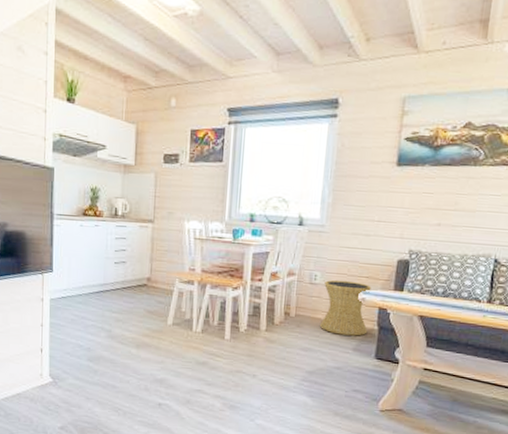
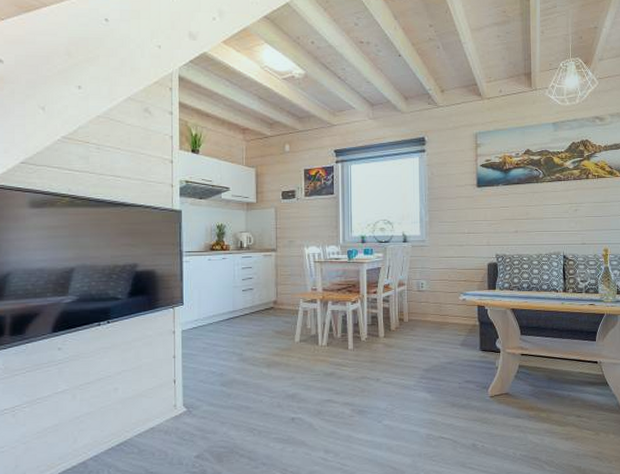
side table: present [320,280,372,336] -> none [430,285,471,333]

